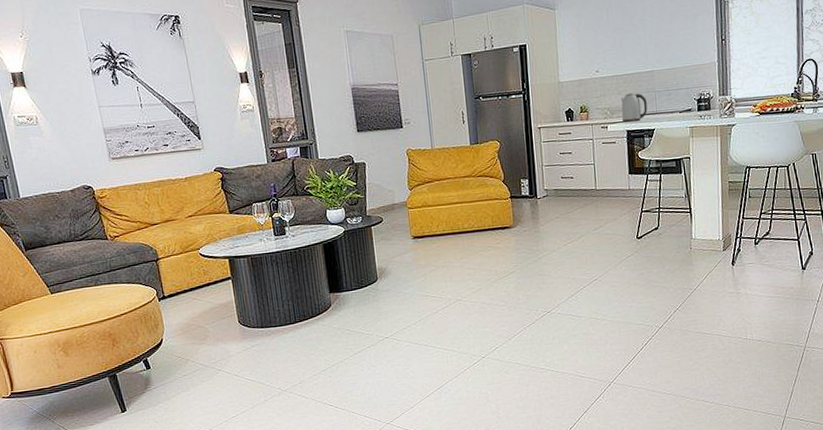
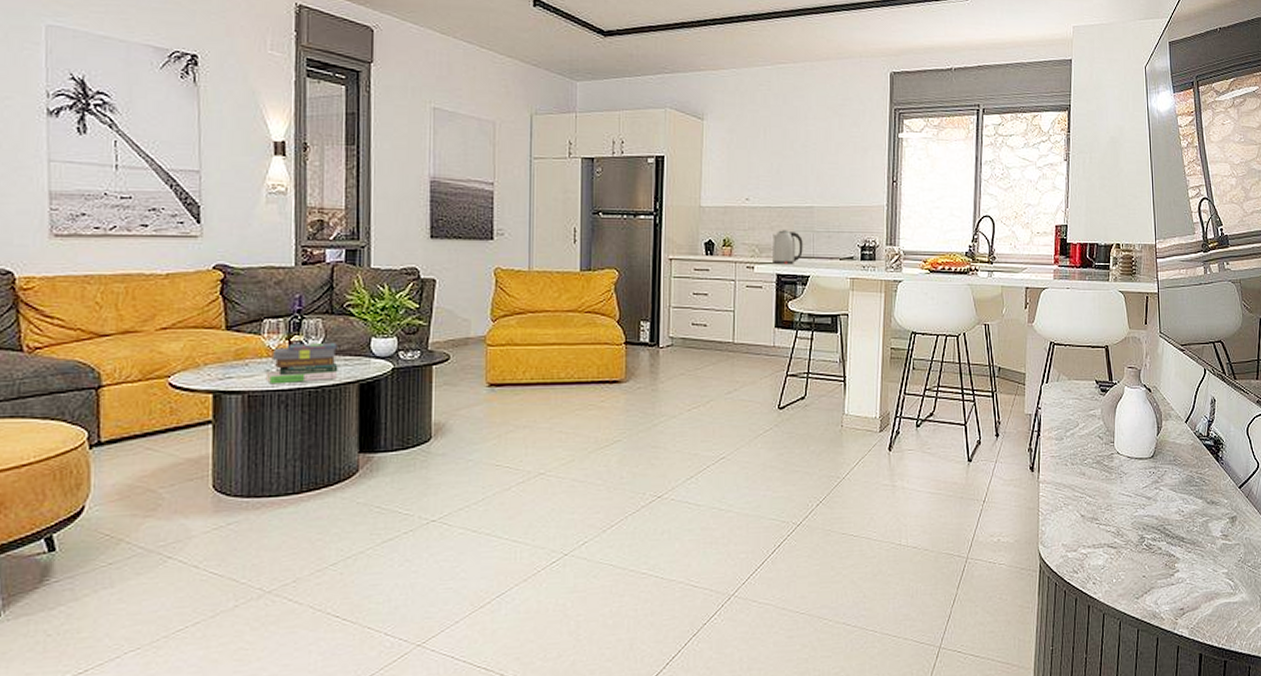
books: none [259,215,308,249] -> present [265,342,338,385]

